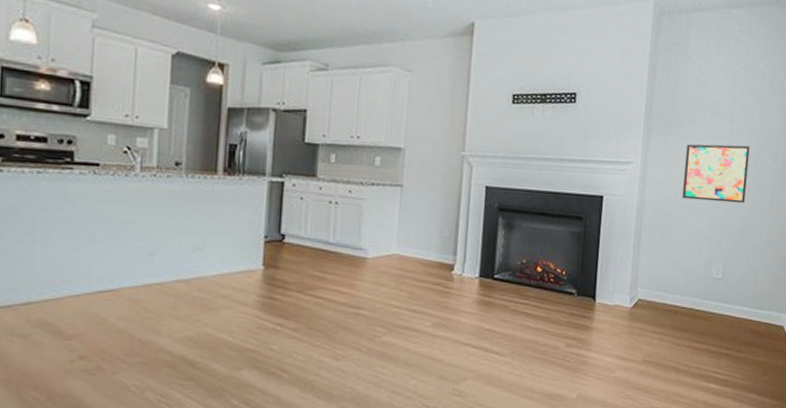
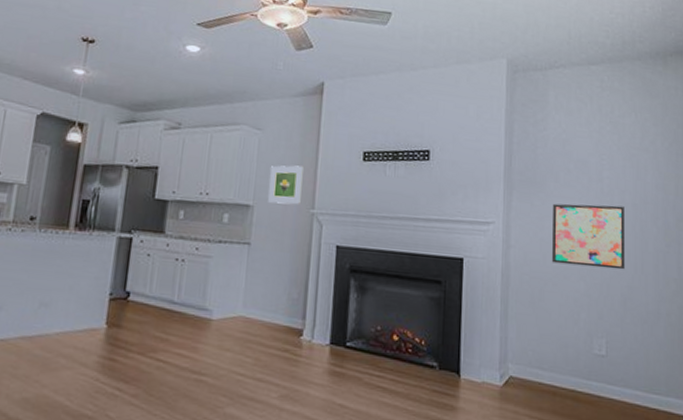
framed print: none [419,108,454,147] -> present [268,165,303,205]

